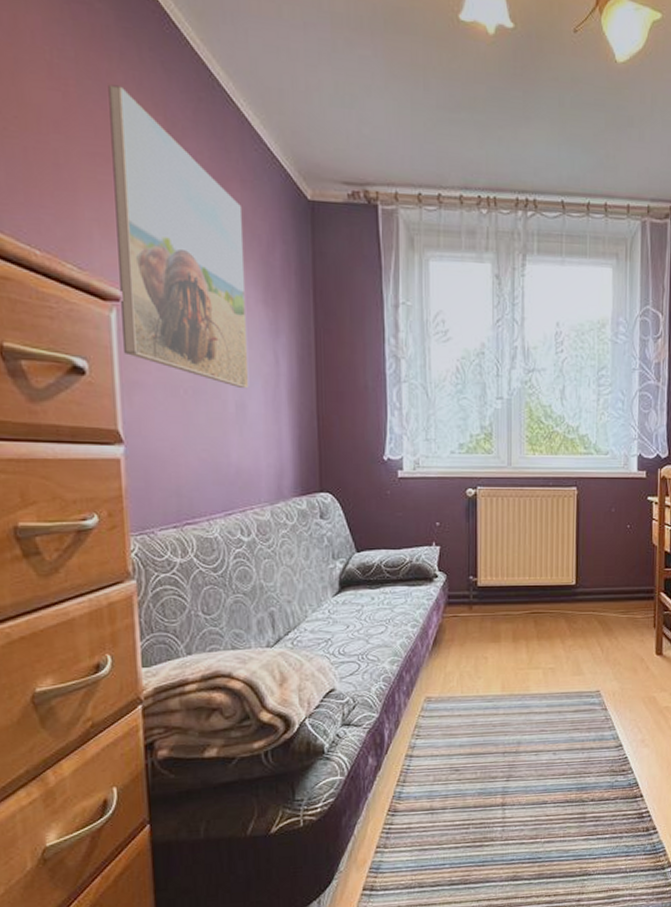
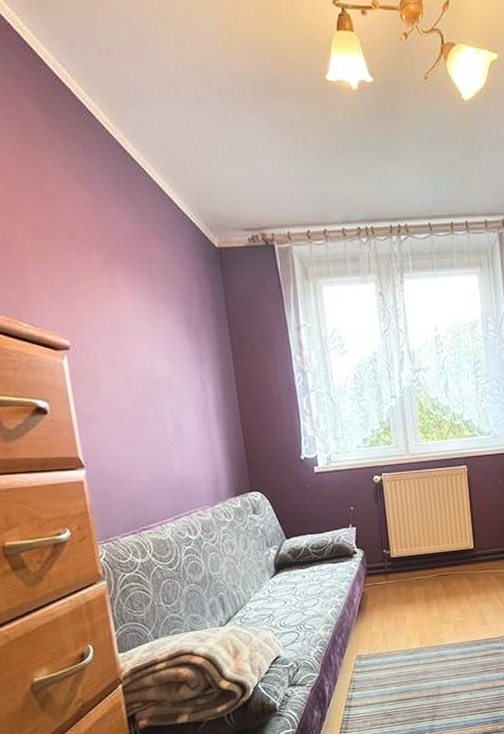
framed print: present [108,84,249,389] -> none [41,170,183,412]

